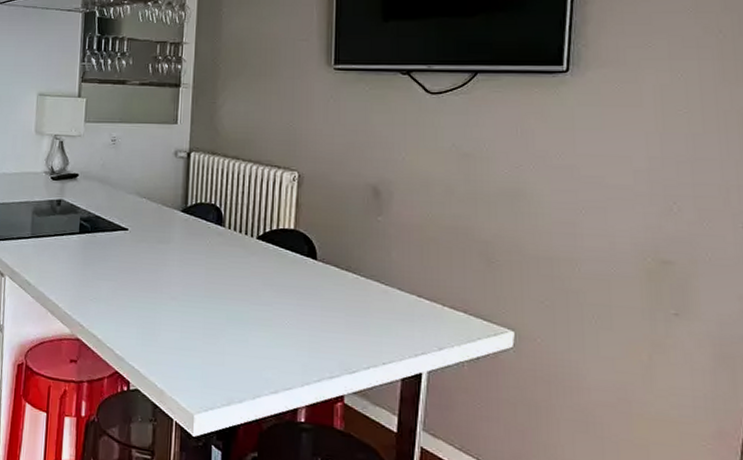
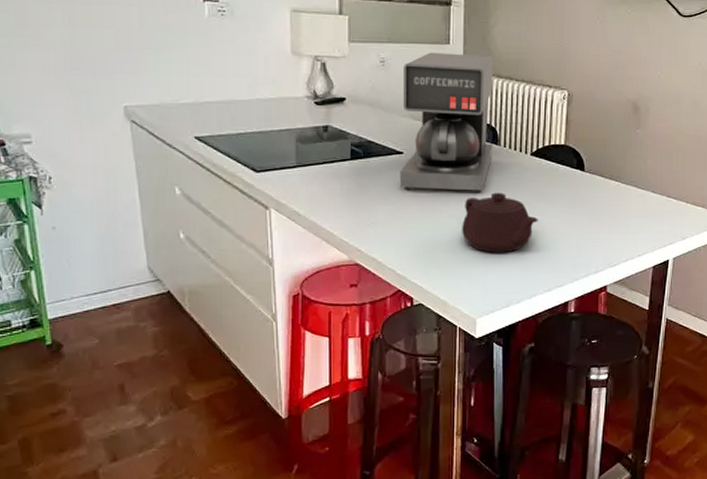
coffee maker: none [123,132,220,276] -> present [399,52,493,194]
teapot: none [182,276,264,344] -> present [462,192,538,253]

